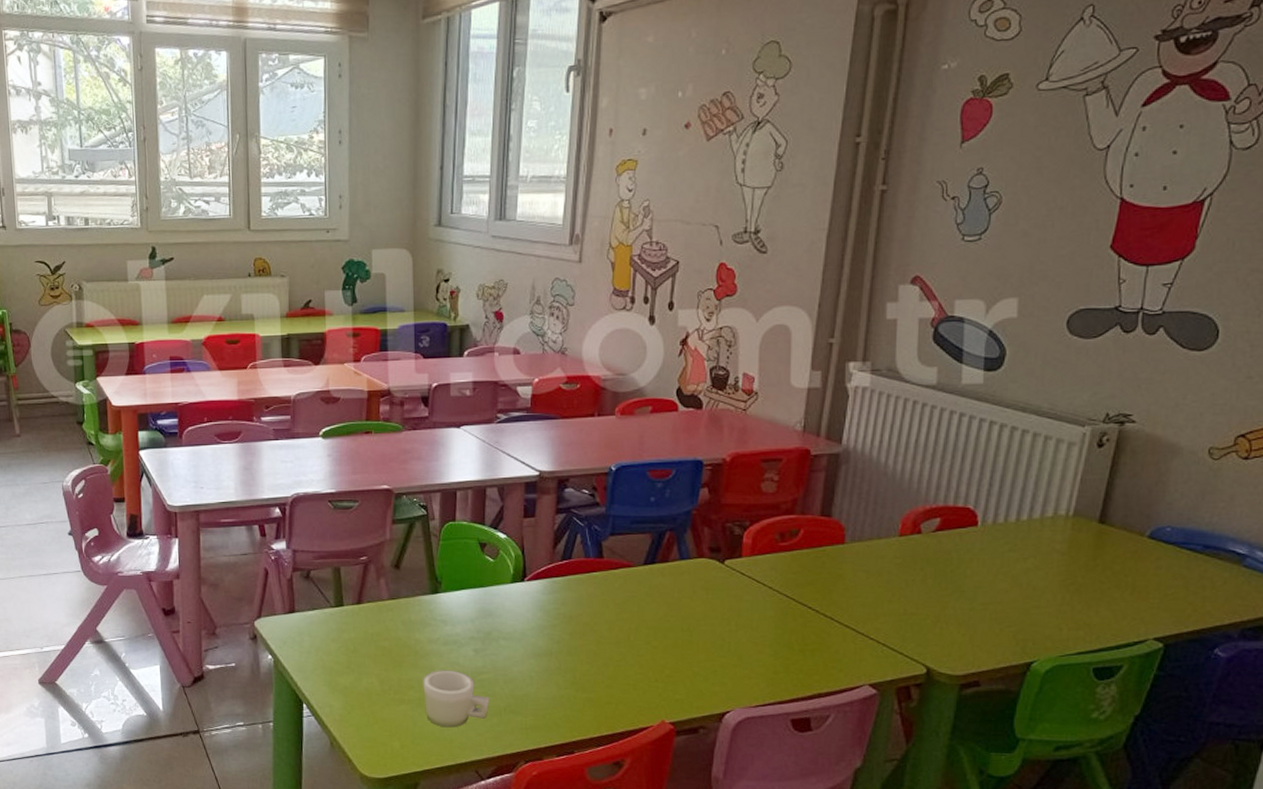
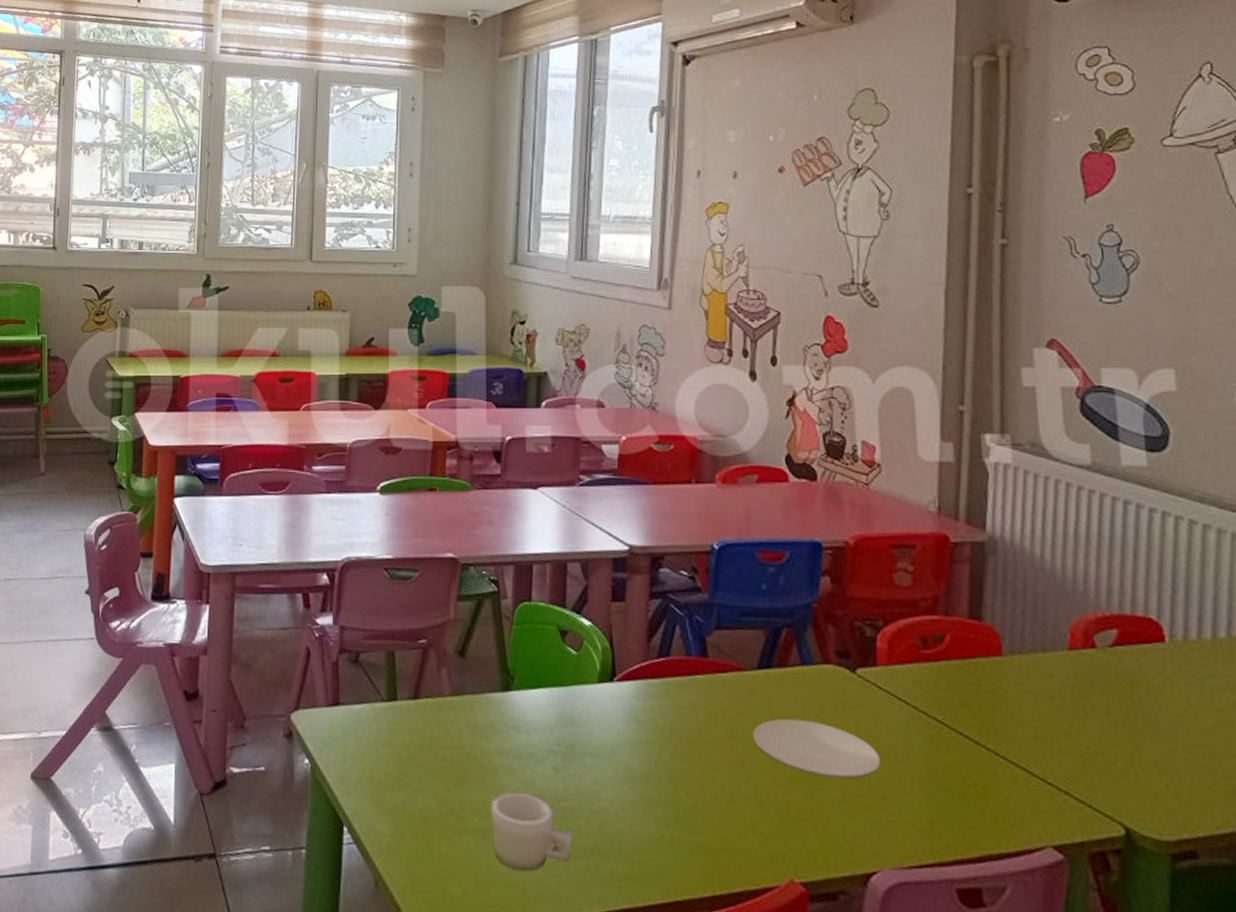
plate: none [637,602,739,645] -> present [752,718,880,780]

